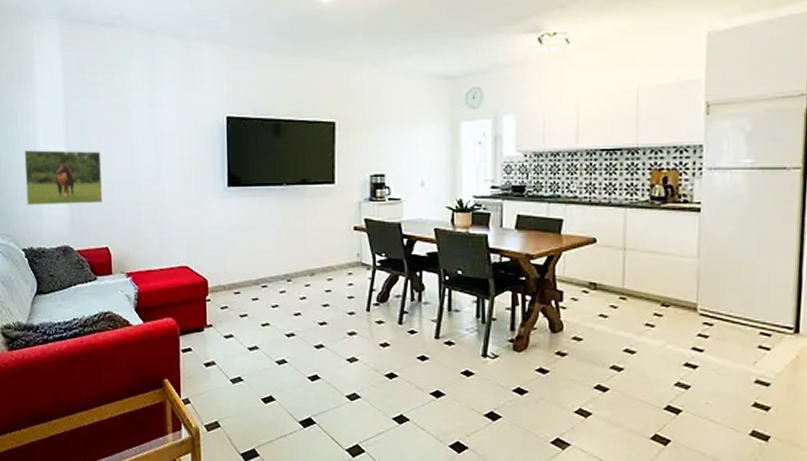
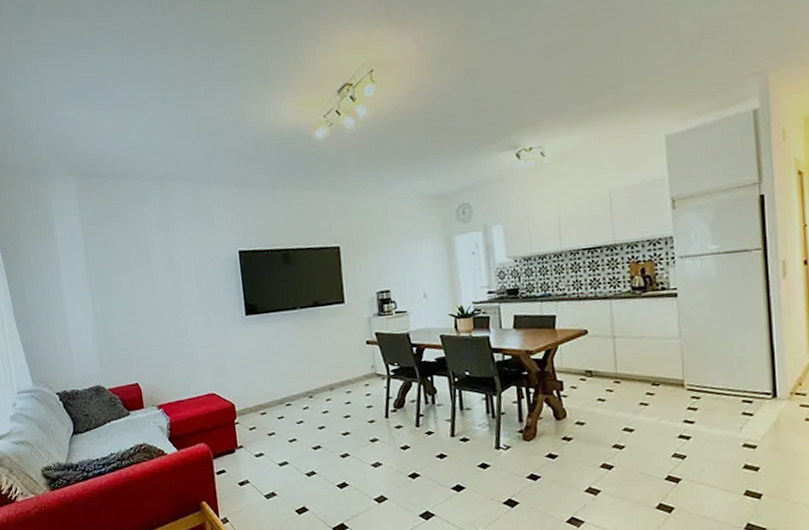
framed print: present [24,150,103,205] -> none [50,294,130,351]

